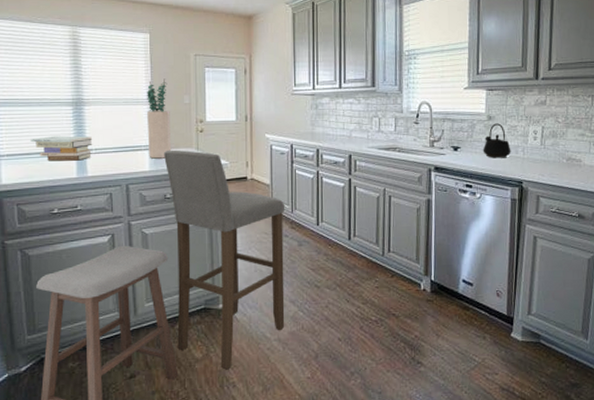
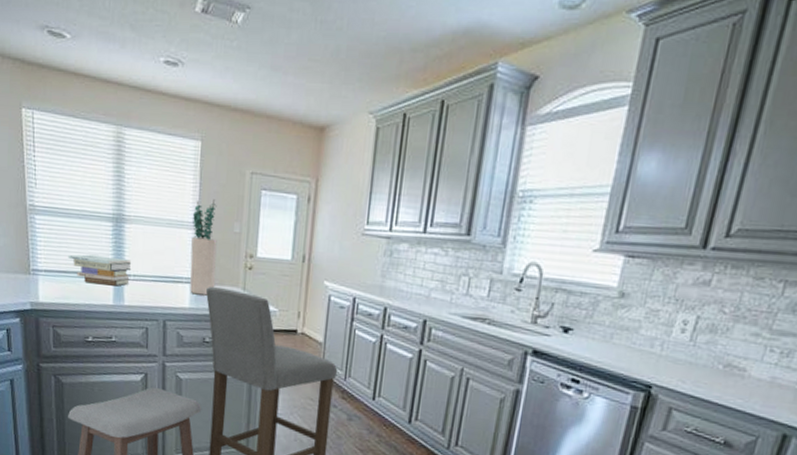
kettle: present [483,123,511,159] -> none [603,303,645,352]

